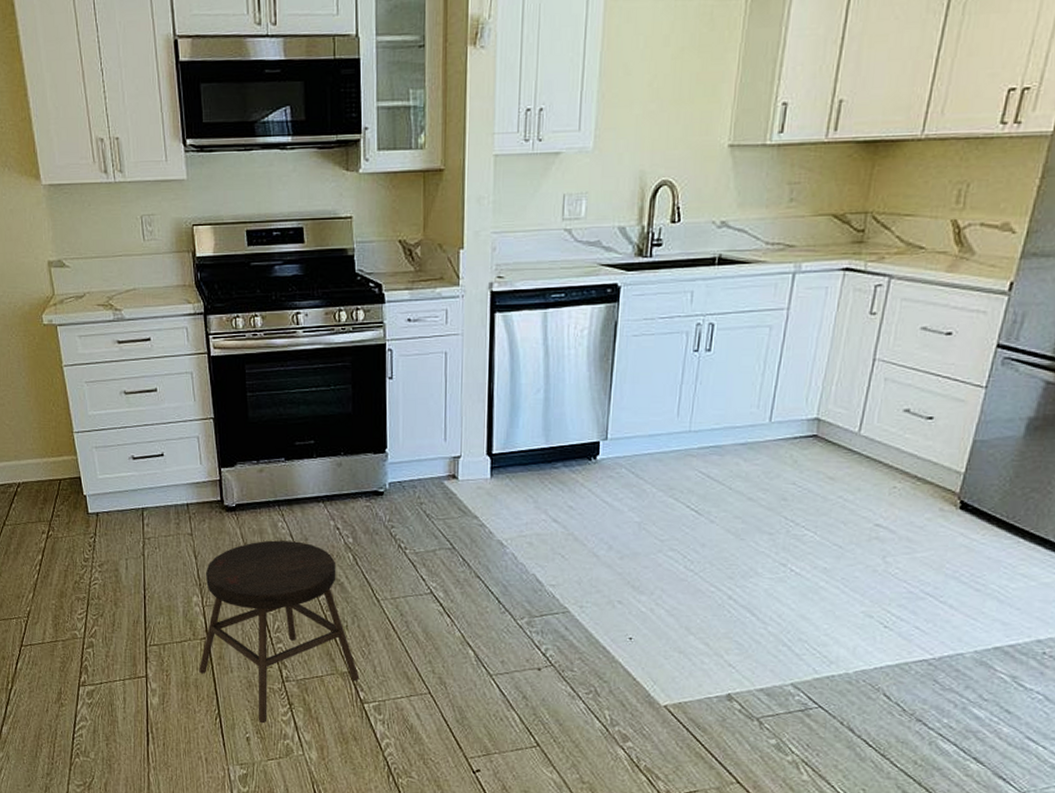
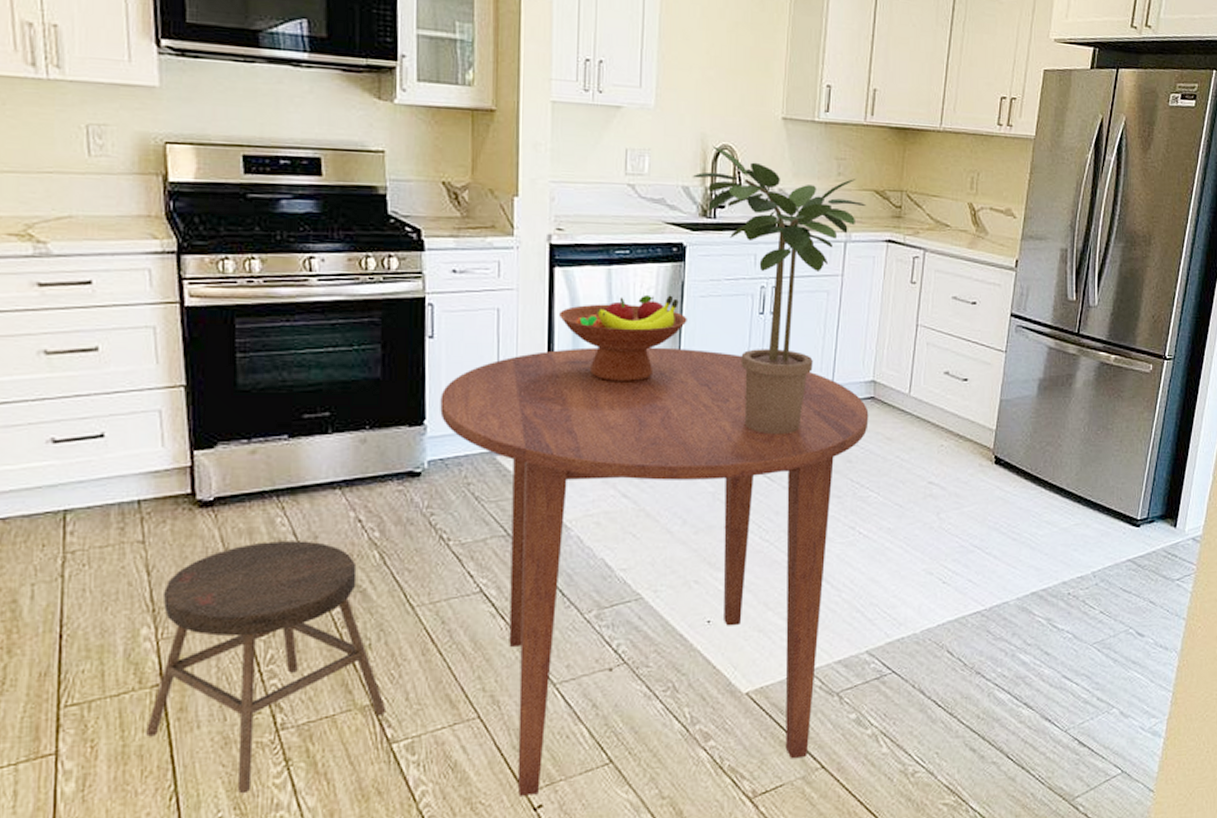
dining table: none [398,385,810,771] -> present [440,347,869,796]
fruit bowl: none [499,335,619,418] -> present [559,294,687,382]
potted plant: none [629,183,822,471] -> present [692,146,867,435]

